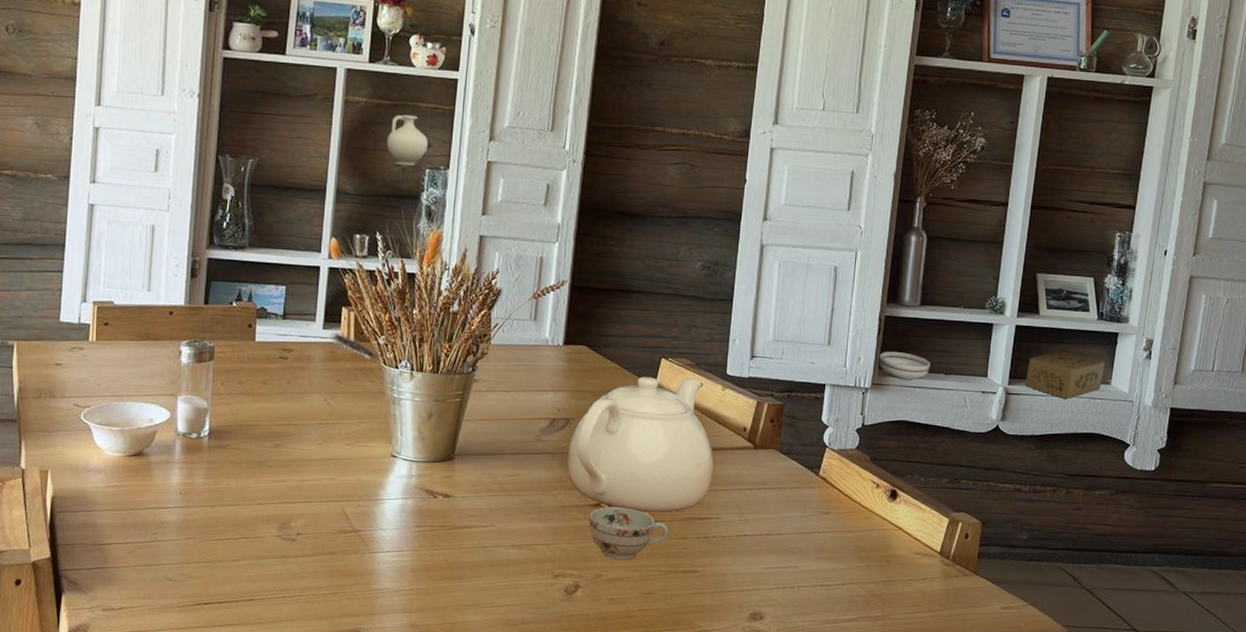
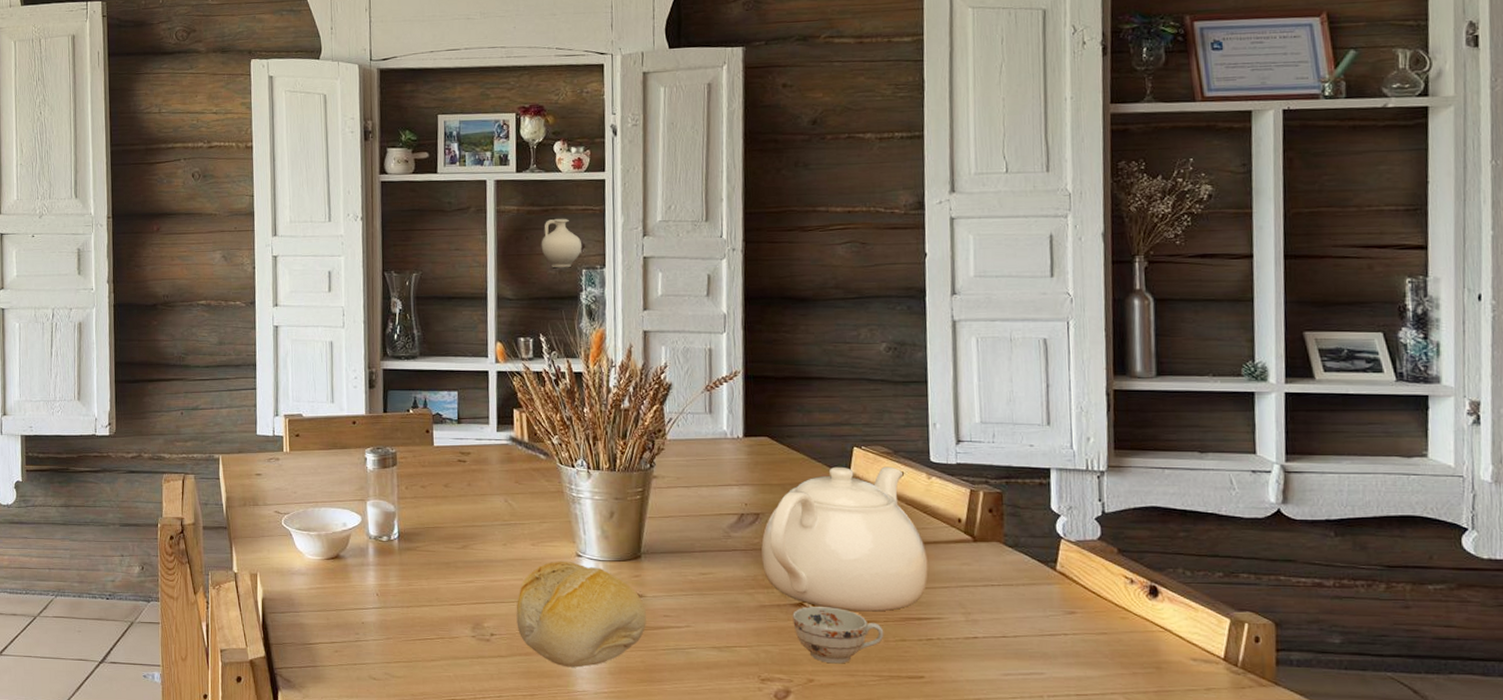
bread roll: none [324,461,453,566] -> present [516,561,646,668]
bowl: present [878,352,931,381] -> none [1112,429,1180,461]
decorative box: present [1025,349,1105,400] -> none [1308,417,1416,477]

